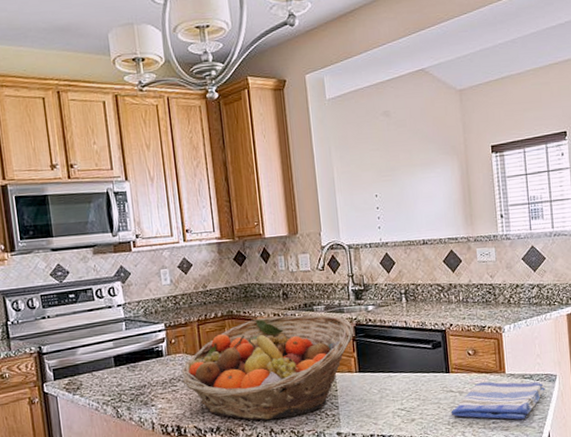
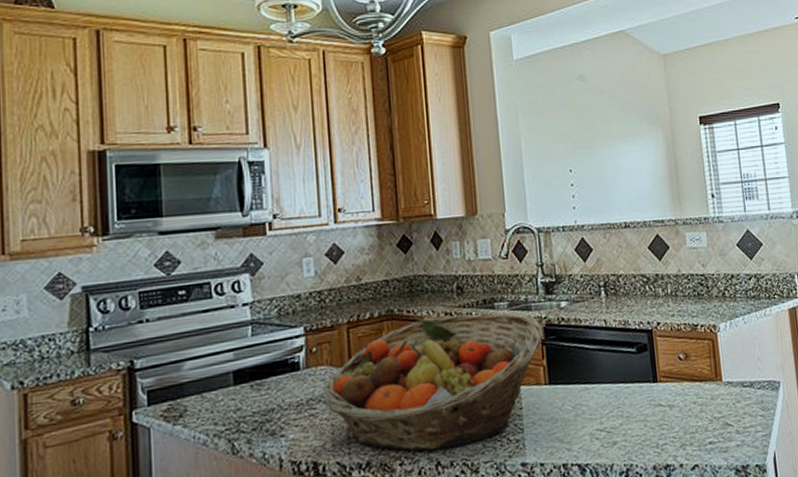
dish towel: present [451,381,545,420] -> none [660,390,768,438]

